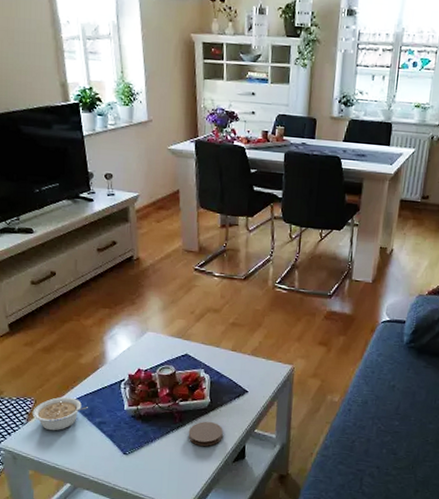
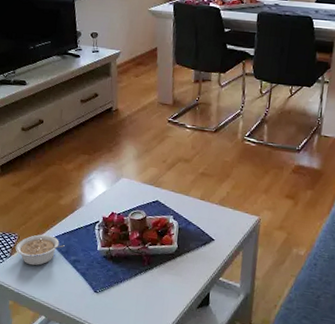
coaster: present [188,421,223,446] -> none [155,266,189,291]

